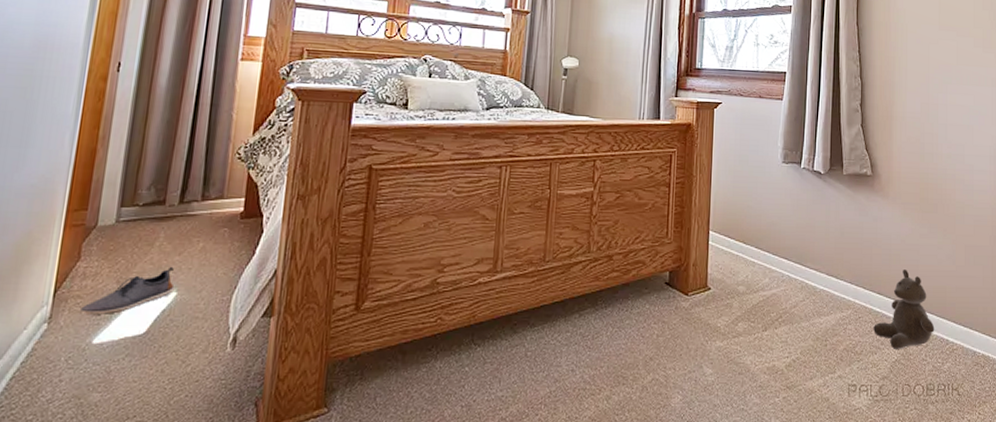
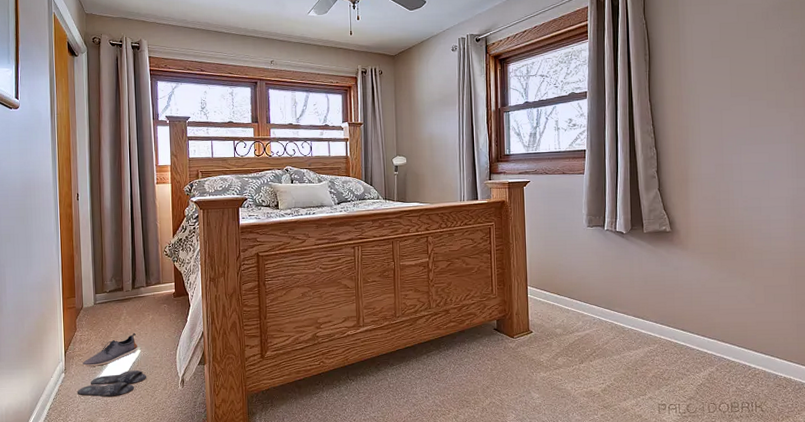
slippers: none [62,322,181,362] -> present [77,370,147,398]
teddy bear: present [873,270,935,349] -> none [679,309,737,375]

